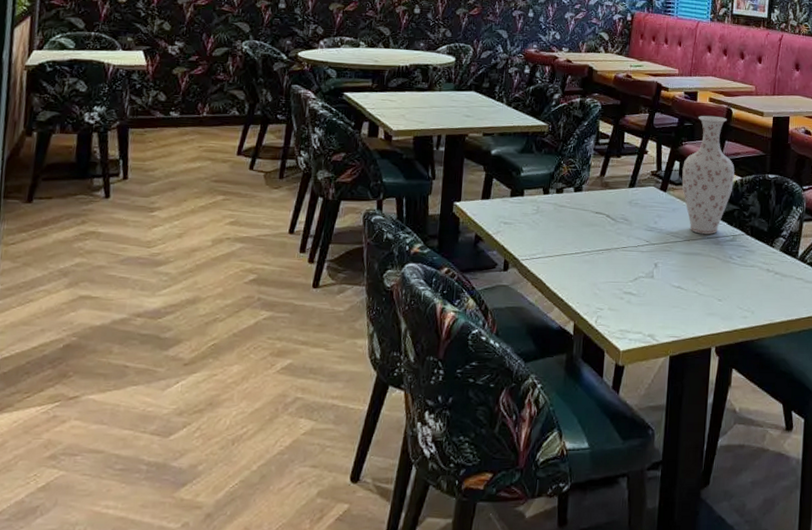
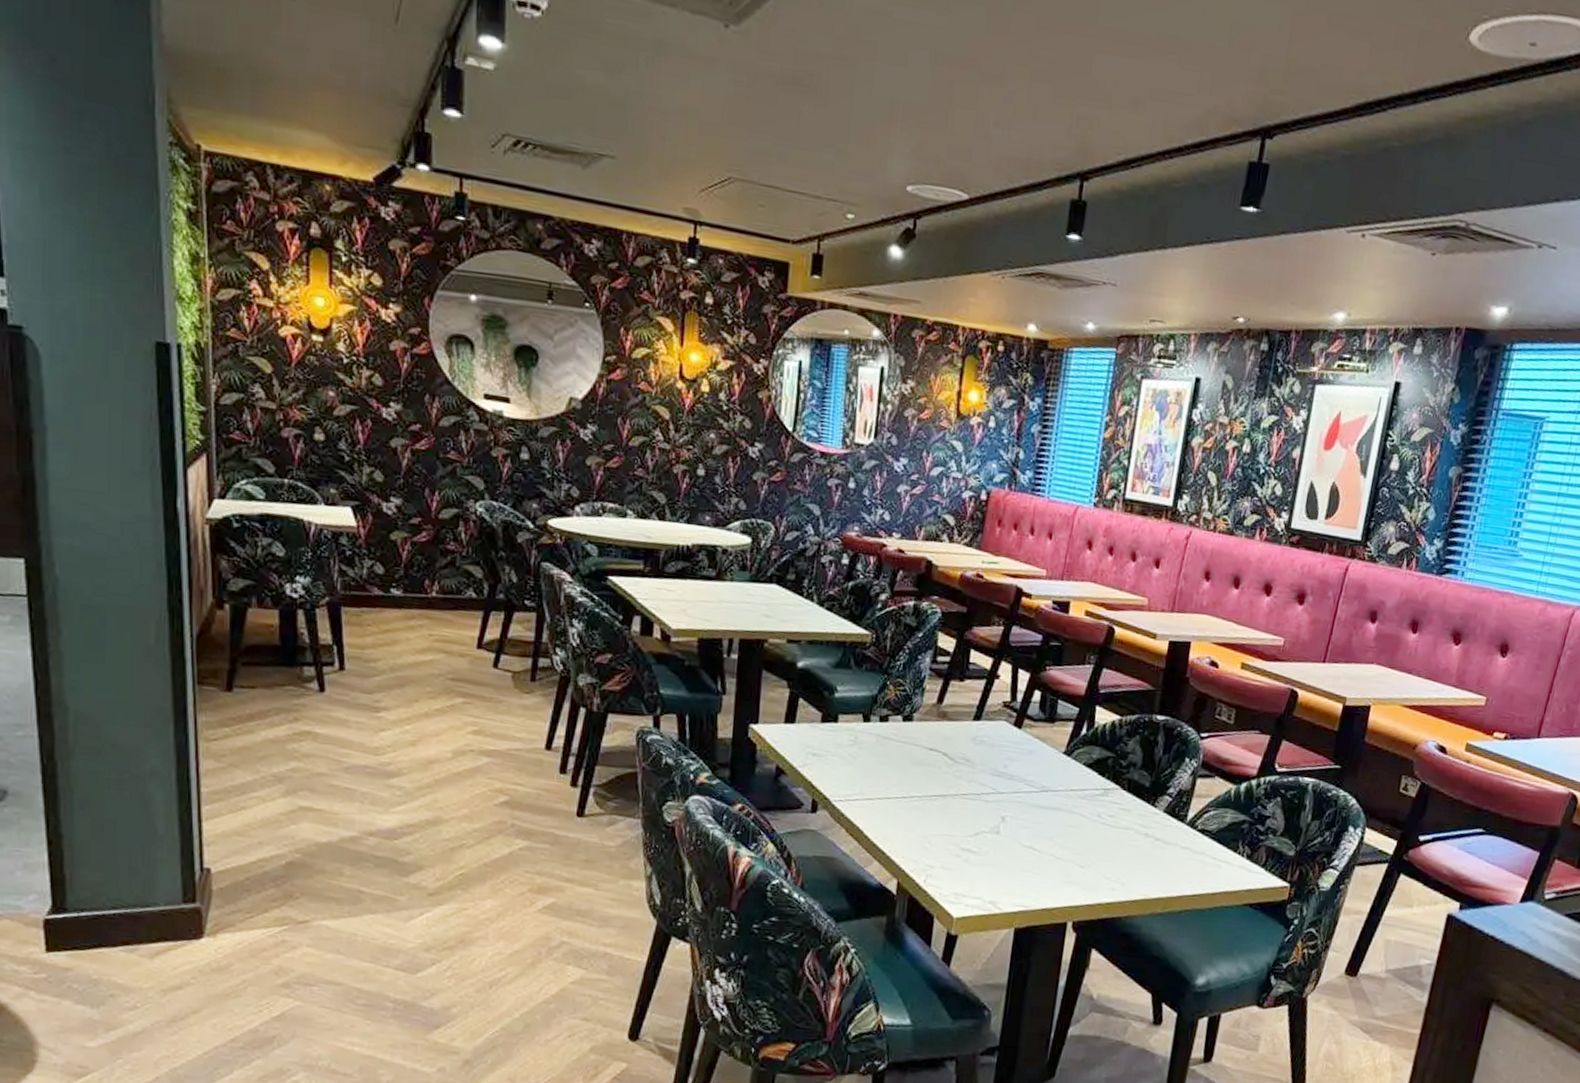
vase: present [682,115,735,234] -> none [1042,633,1113,786]

